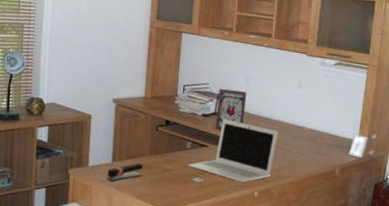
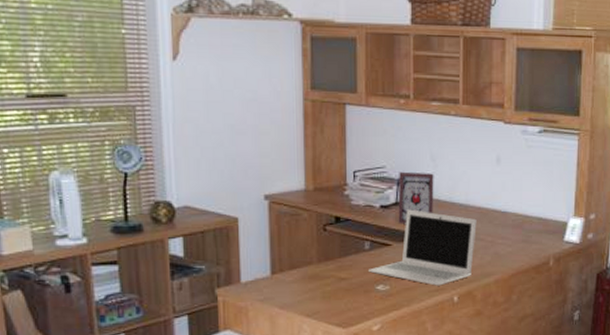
stapler: present [107,163,144,181] -> none [266,274,313,299]

